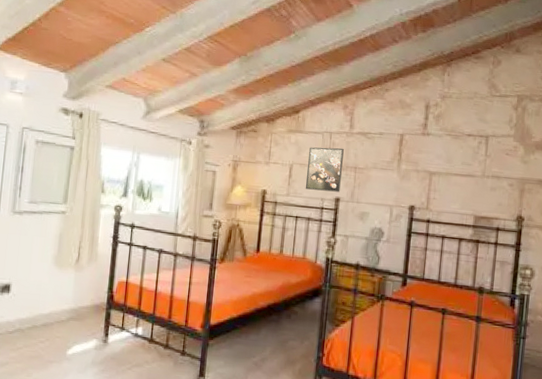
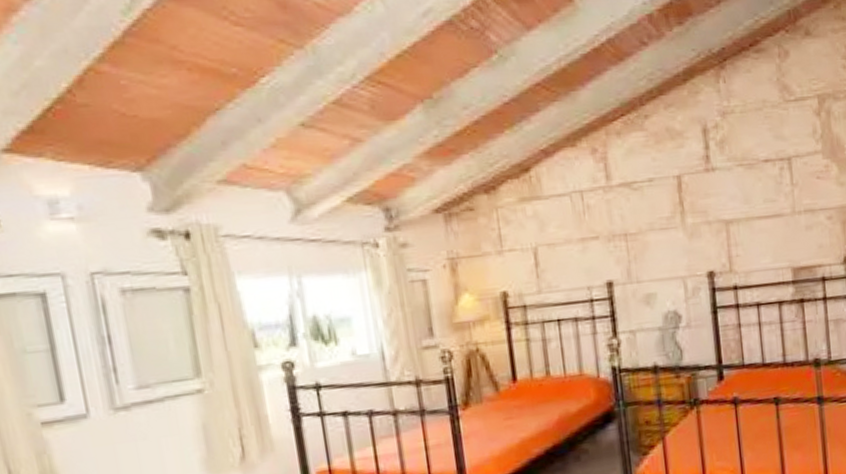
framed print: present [305,147,344,192] -> none [556,210,611,279]

